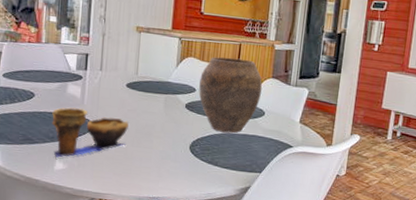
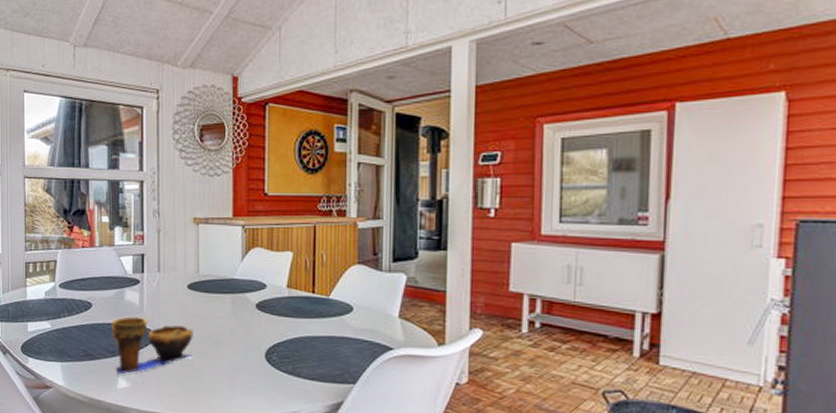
vase: present [199,57,262,134] -> none [270,243,346,336]

